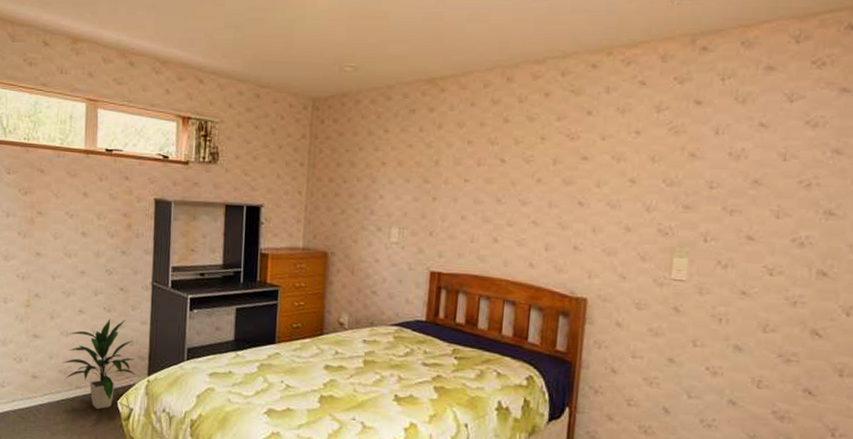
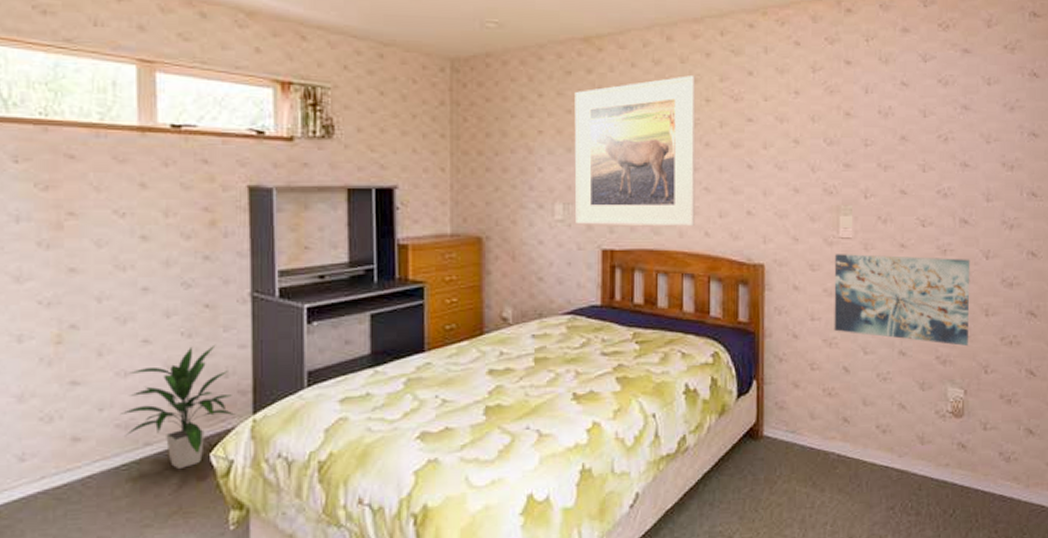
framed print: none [408,114,533,257] -> present [574,76,696,227]
wall art: none [656,295,826,404] -> present [834,254,971,346]

